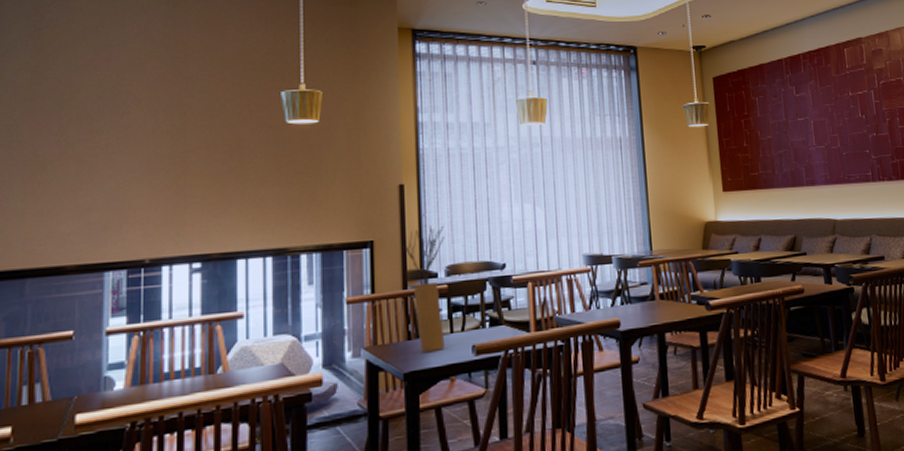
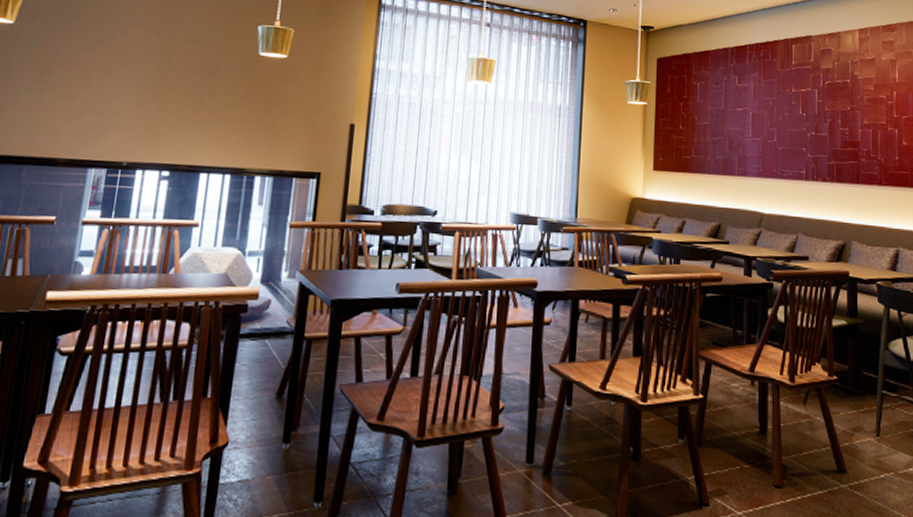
vase: present [405,225,446,354] -> none [347,166,386,285]

